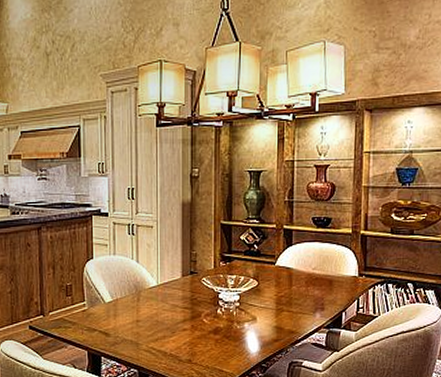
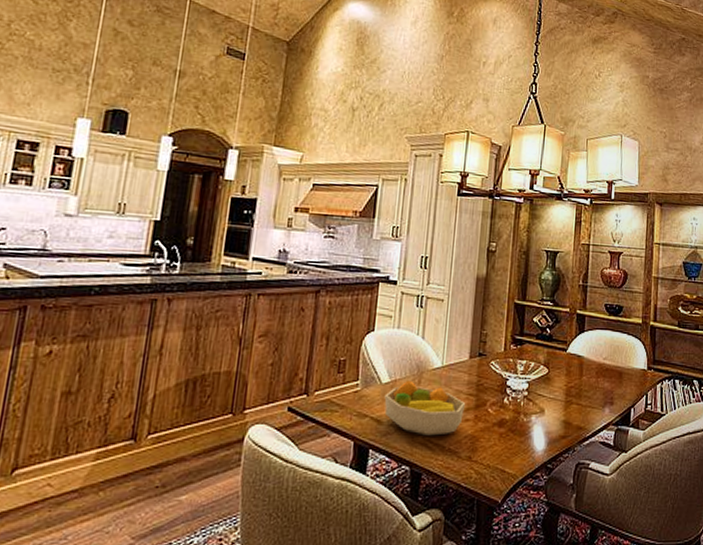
fruit bowl: none [109,299,182,344] -> present [384,380,466,436]

